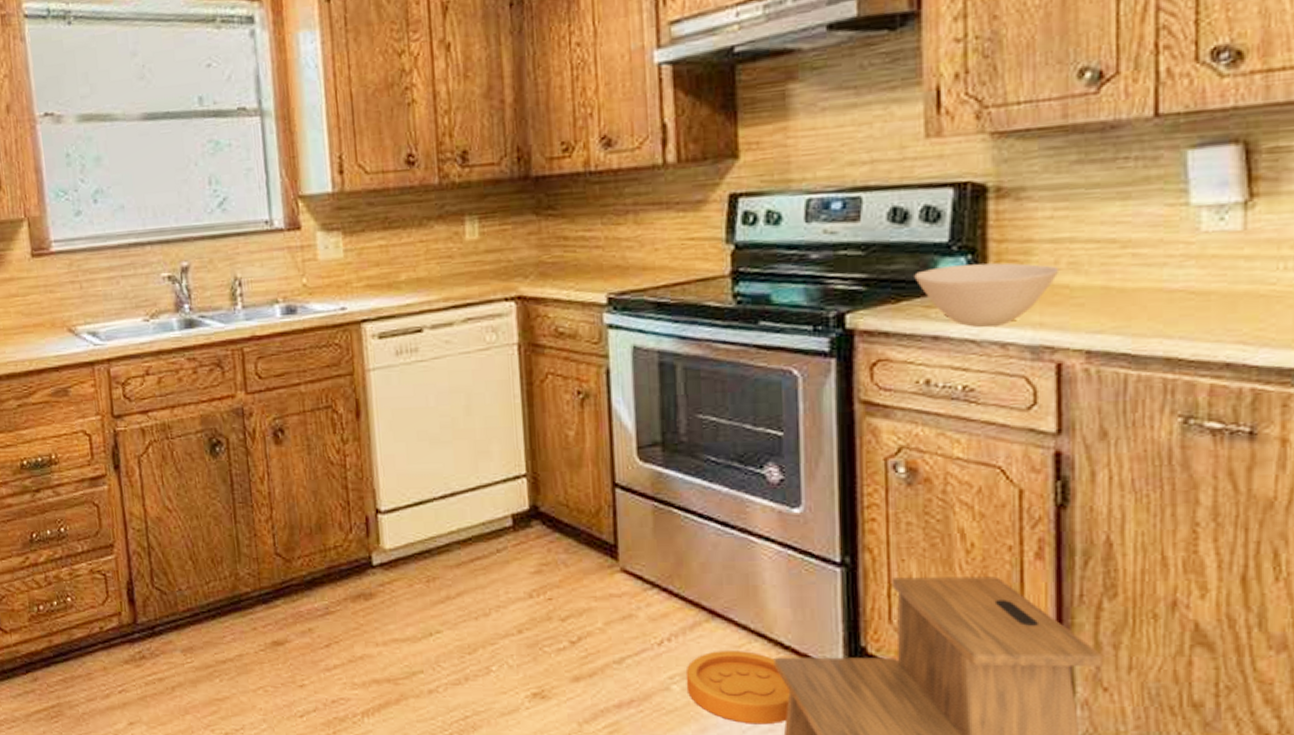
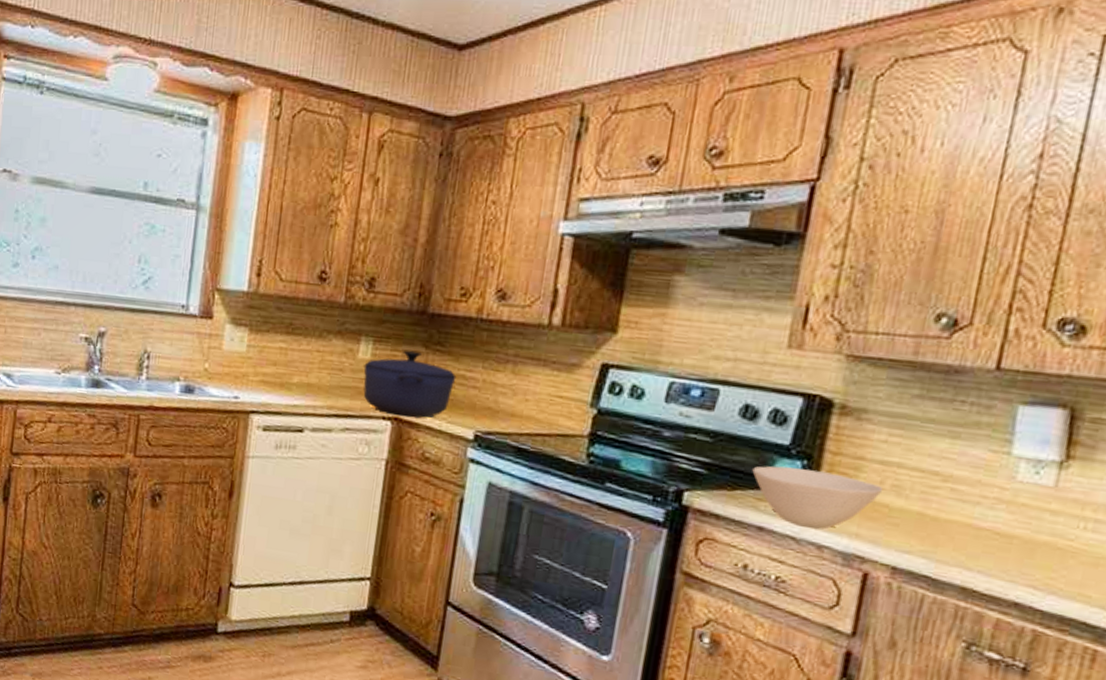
cooking pot: none [474,220,576,293] -> present [363,349,457,418]

